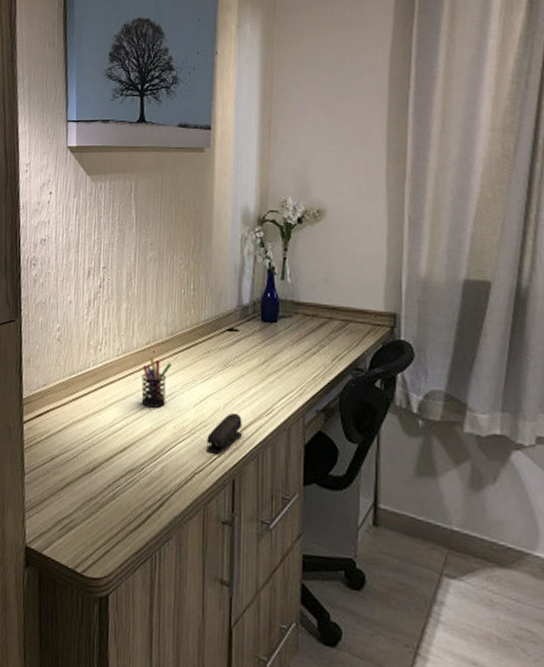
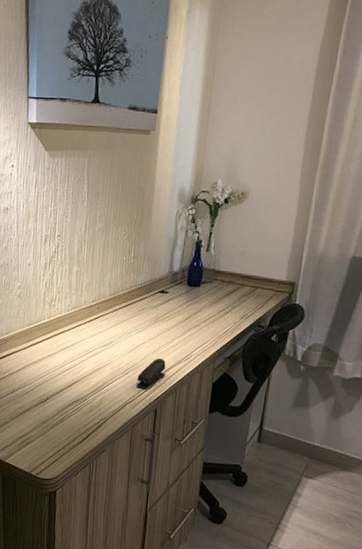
pen holder: present [141,357,172,408] -> none [86,312,113,353]

